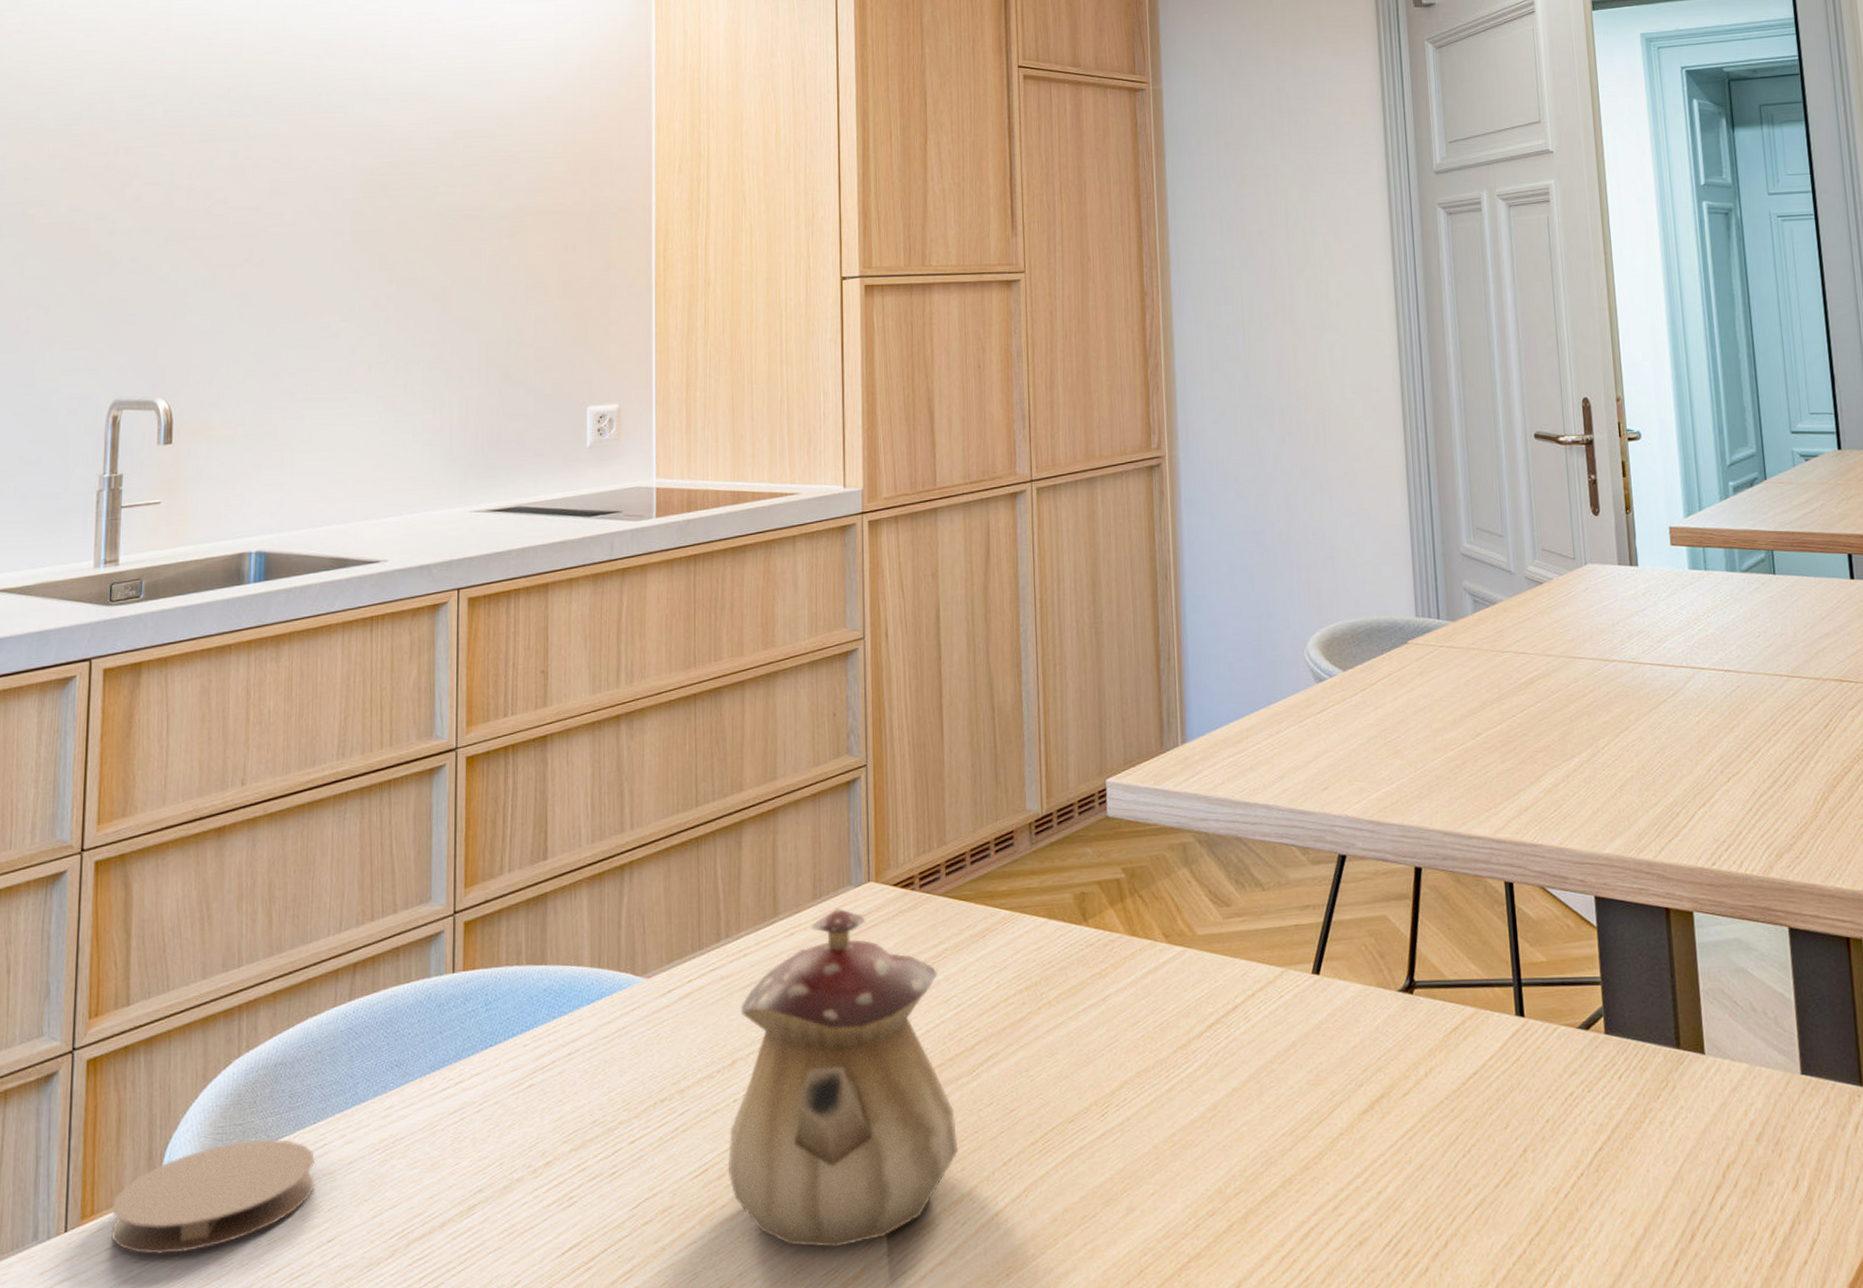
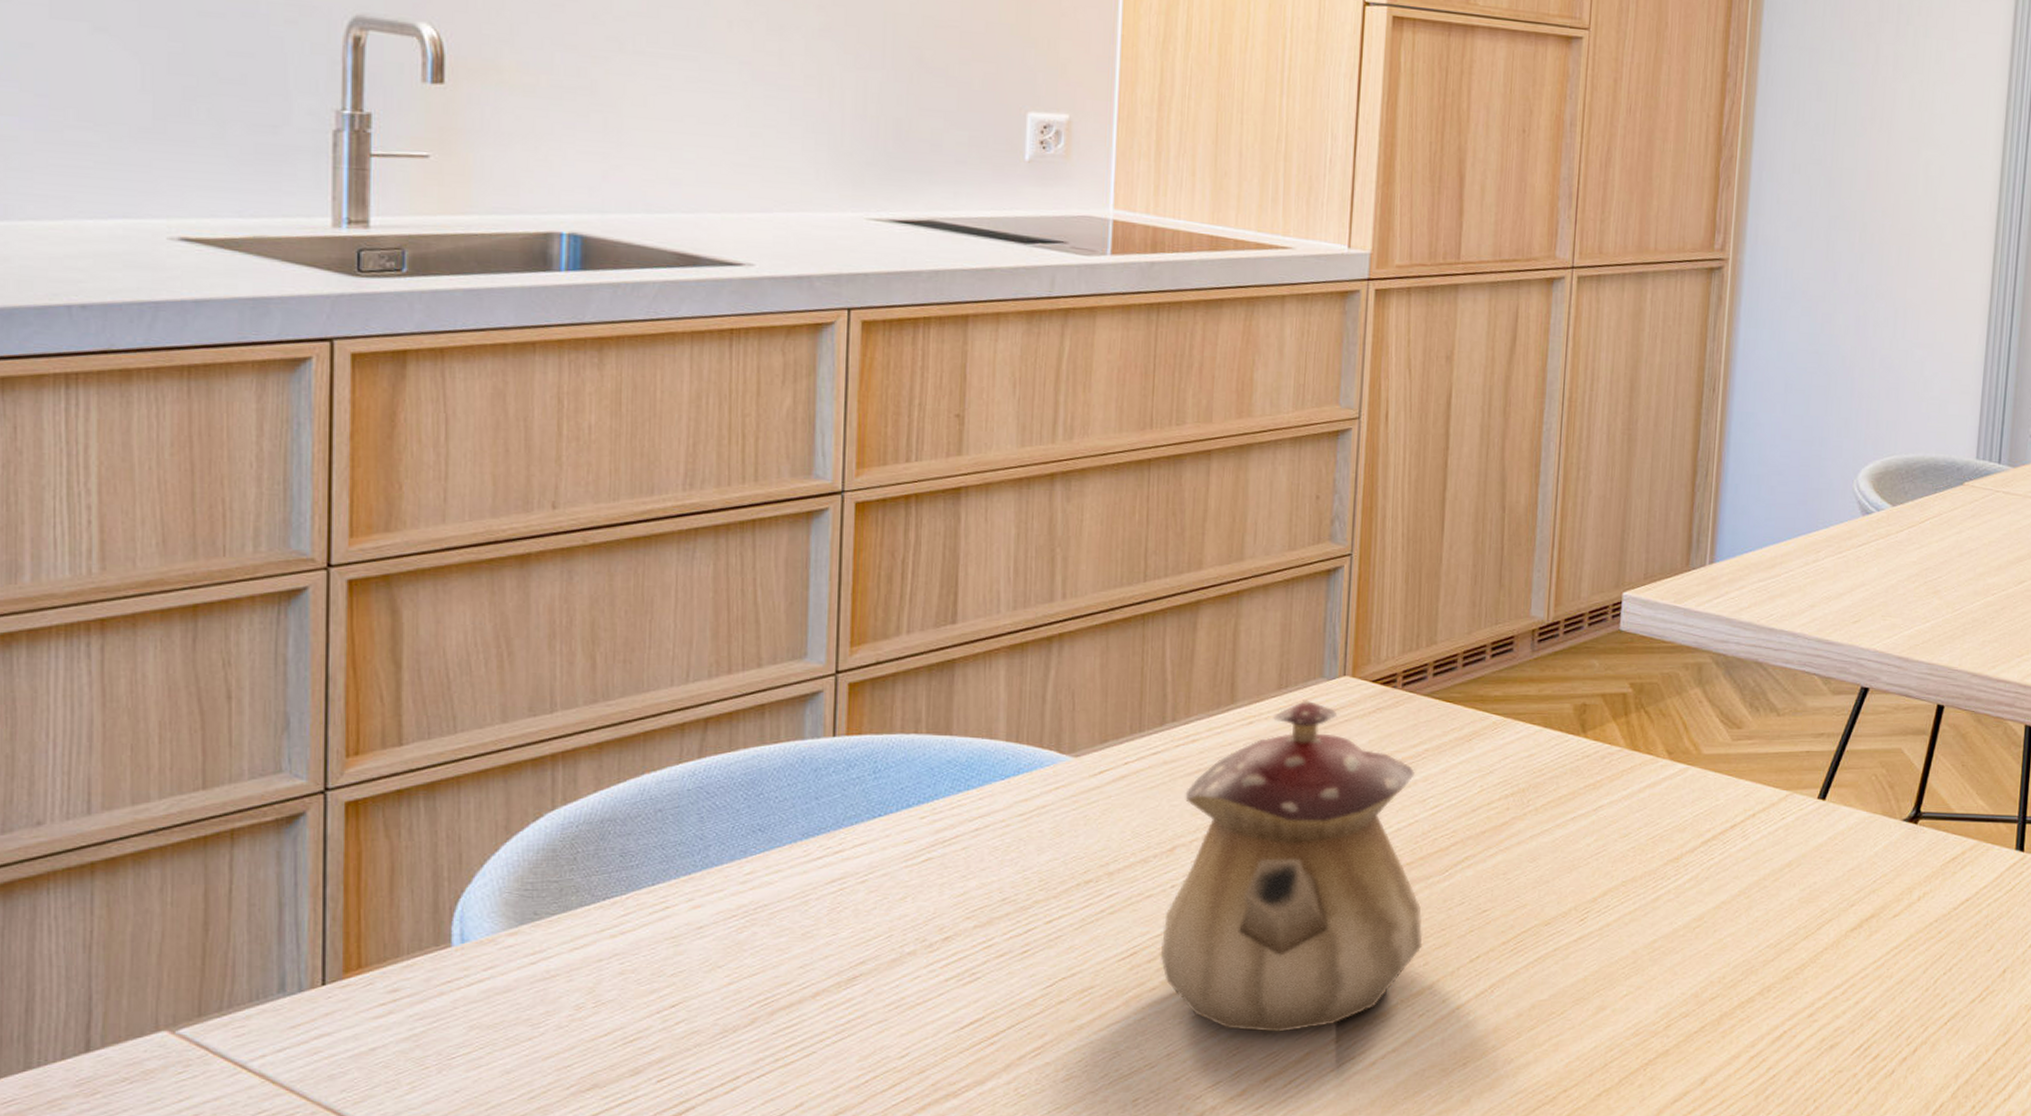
coaster: present [112,1138,315,1255] -> none [386,898,654,1012]

